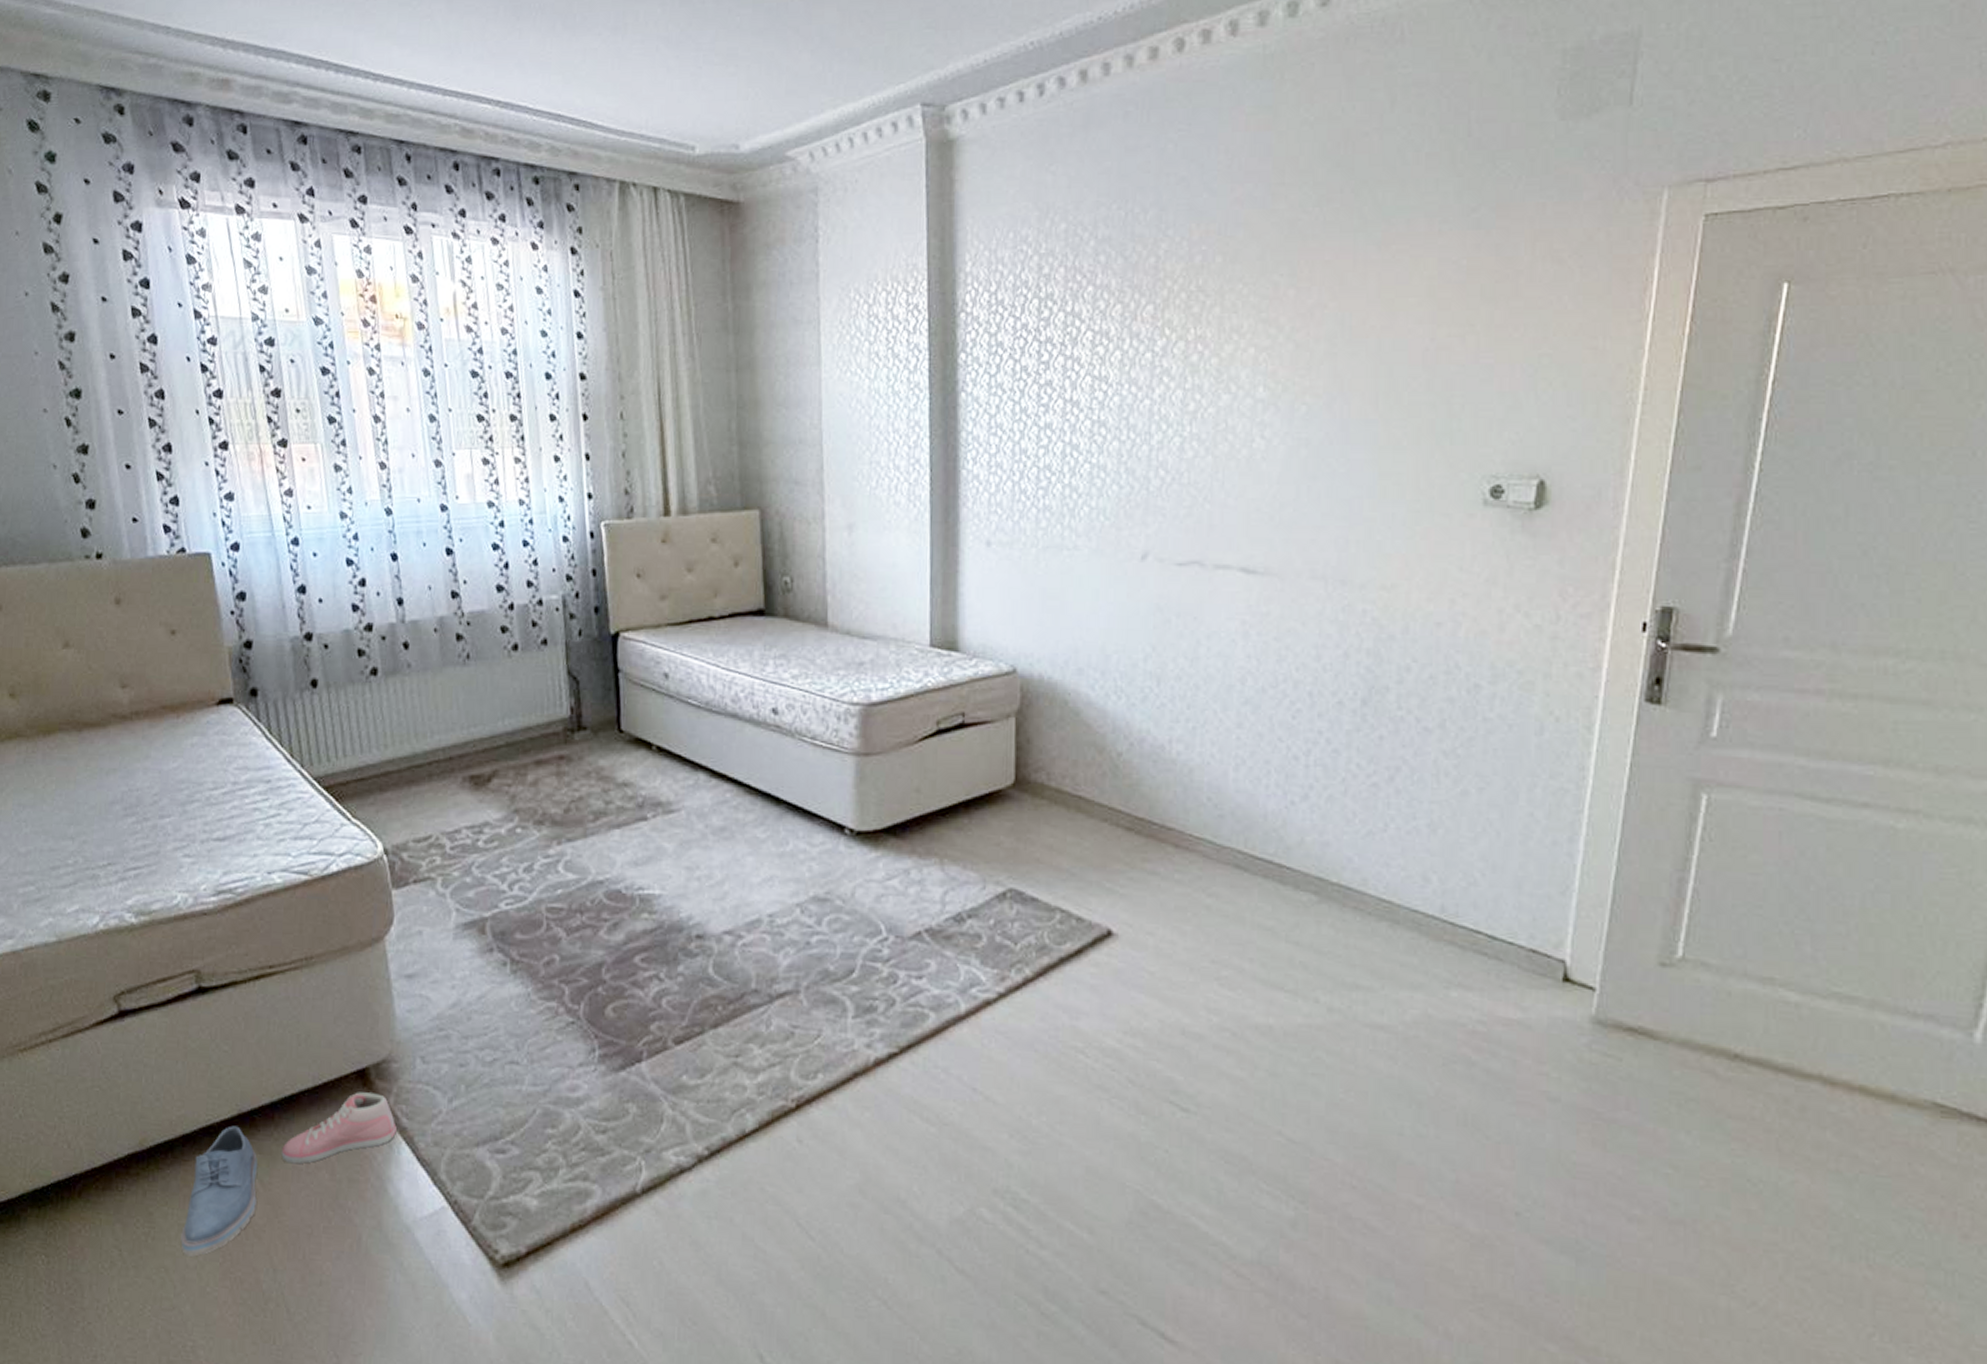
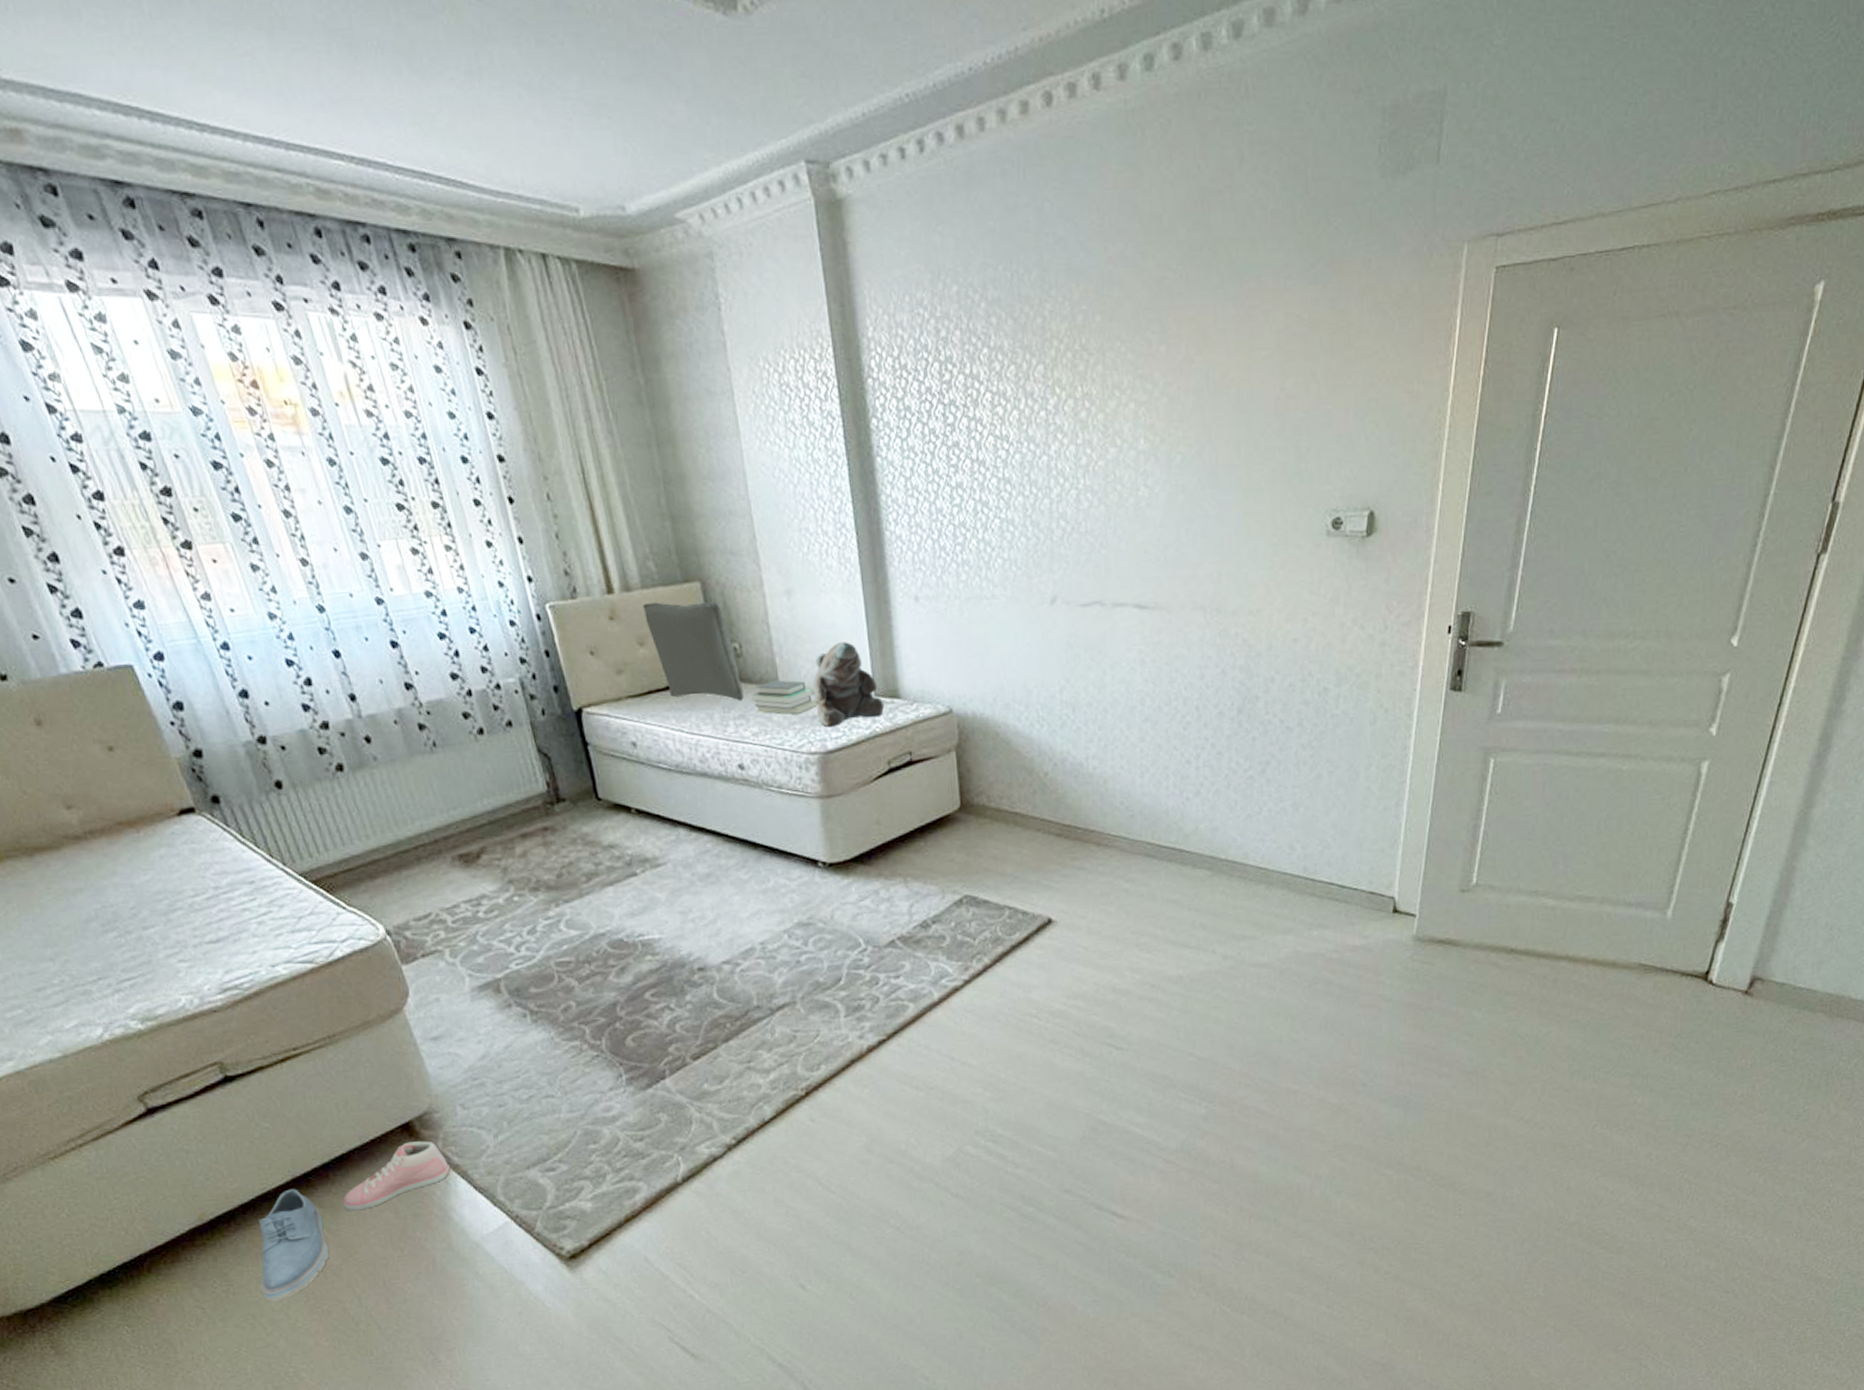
pillow: none [697,528,788,639] -> present [642,600,744,701]
books: none [795,620,867,659] -> present [751,680,818,714]
stuffed animal: none [863,584,940,676] -> present [812,642,885,727]

